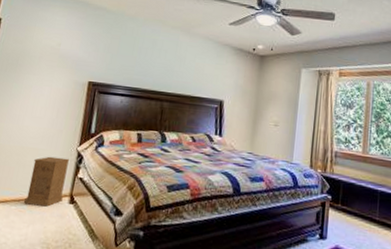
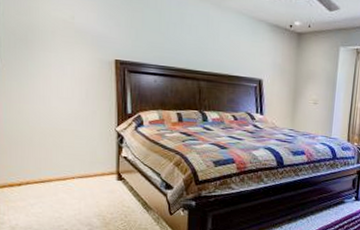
nightstand: present [23,156,70,207] -> none [69,137,110,184]

